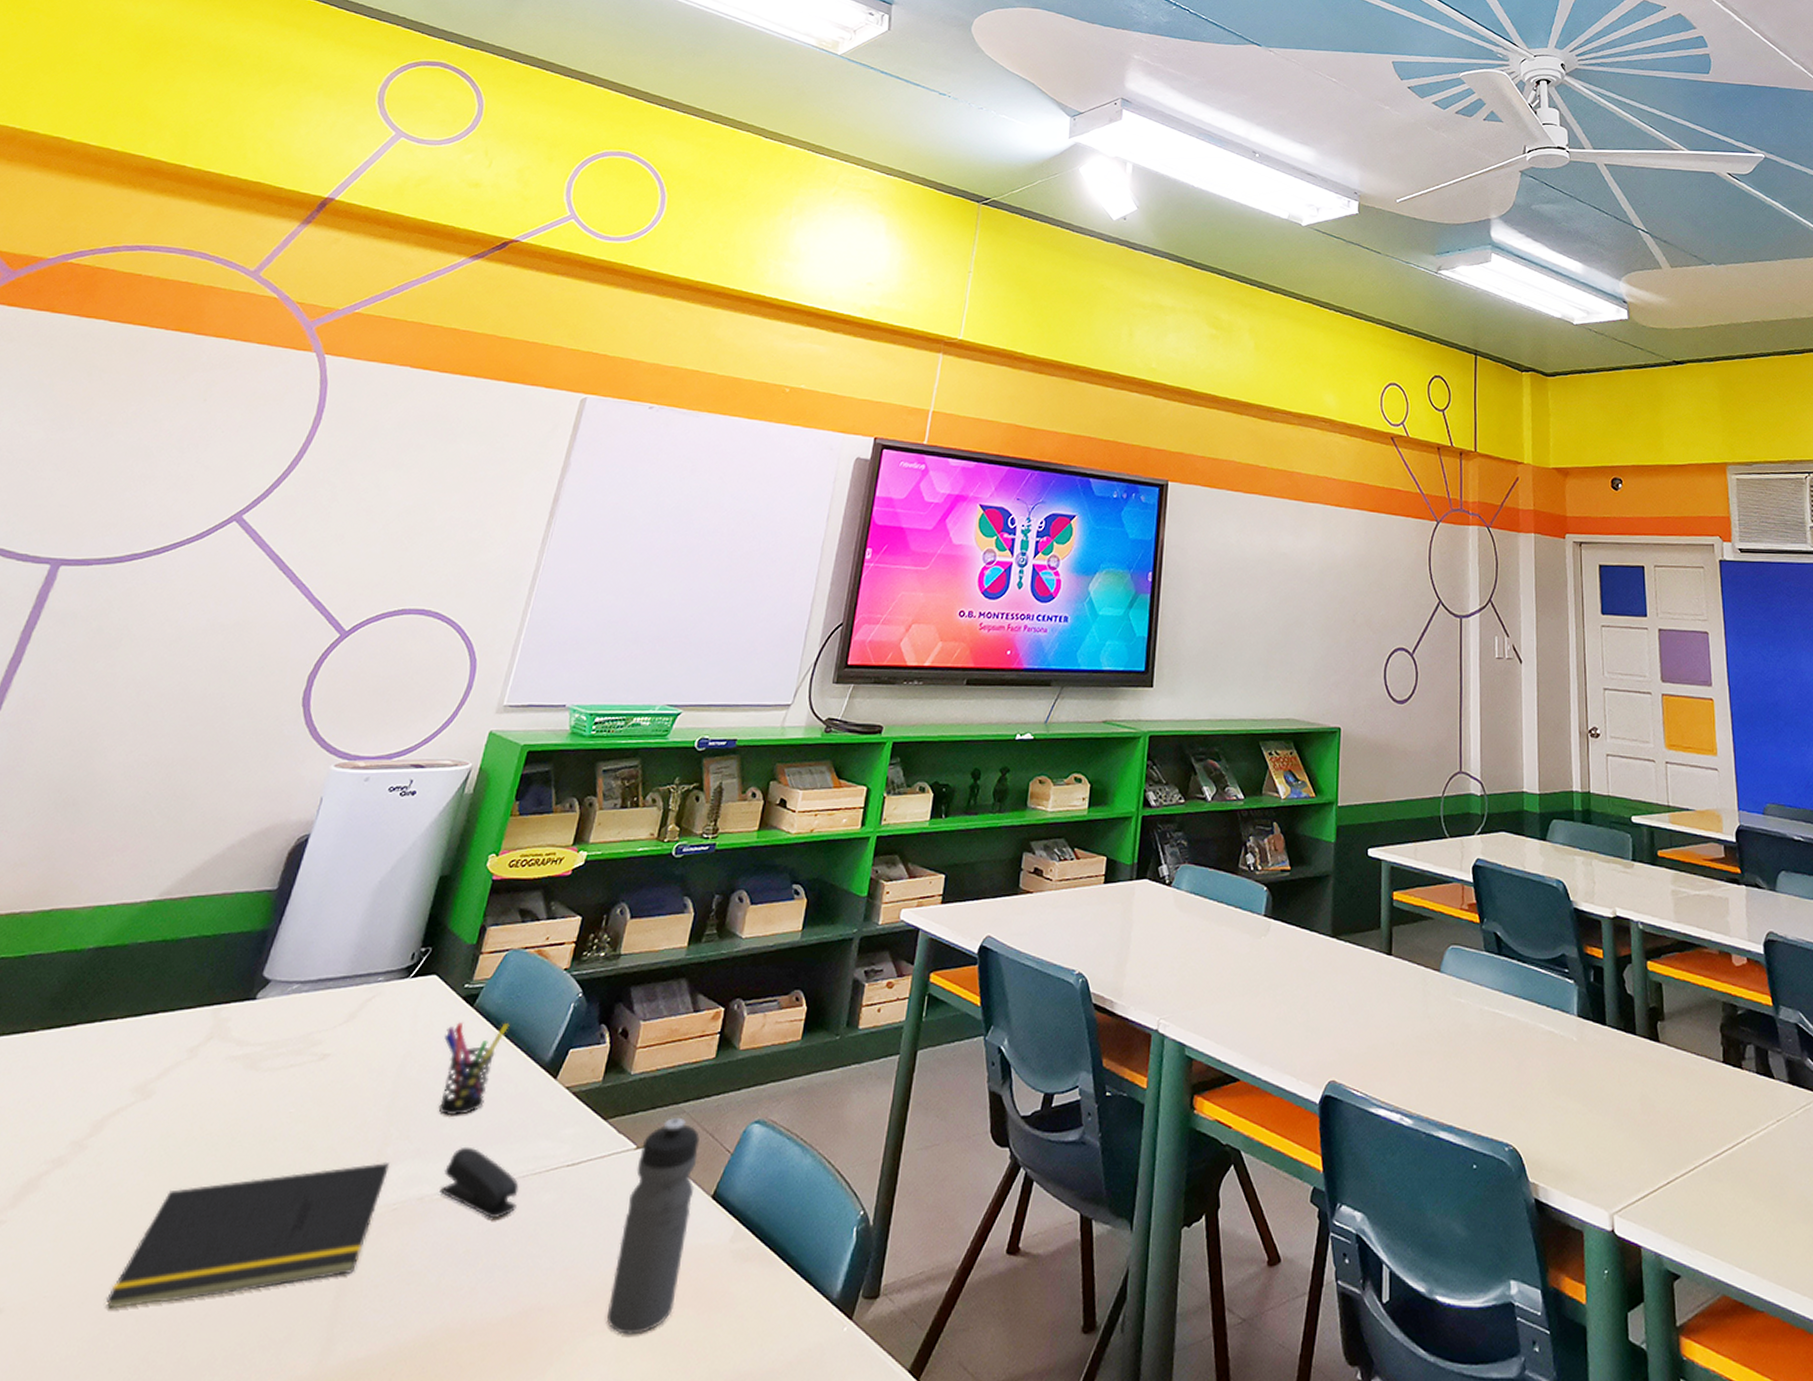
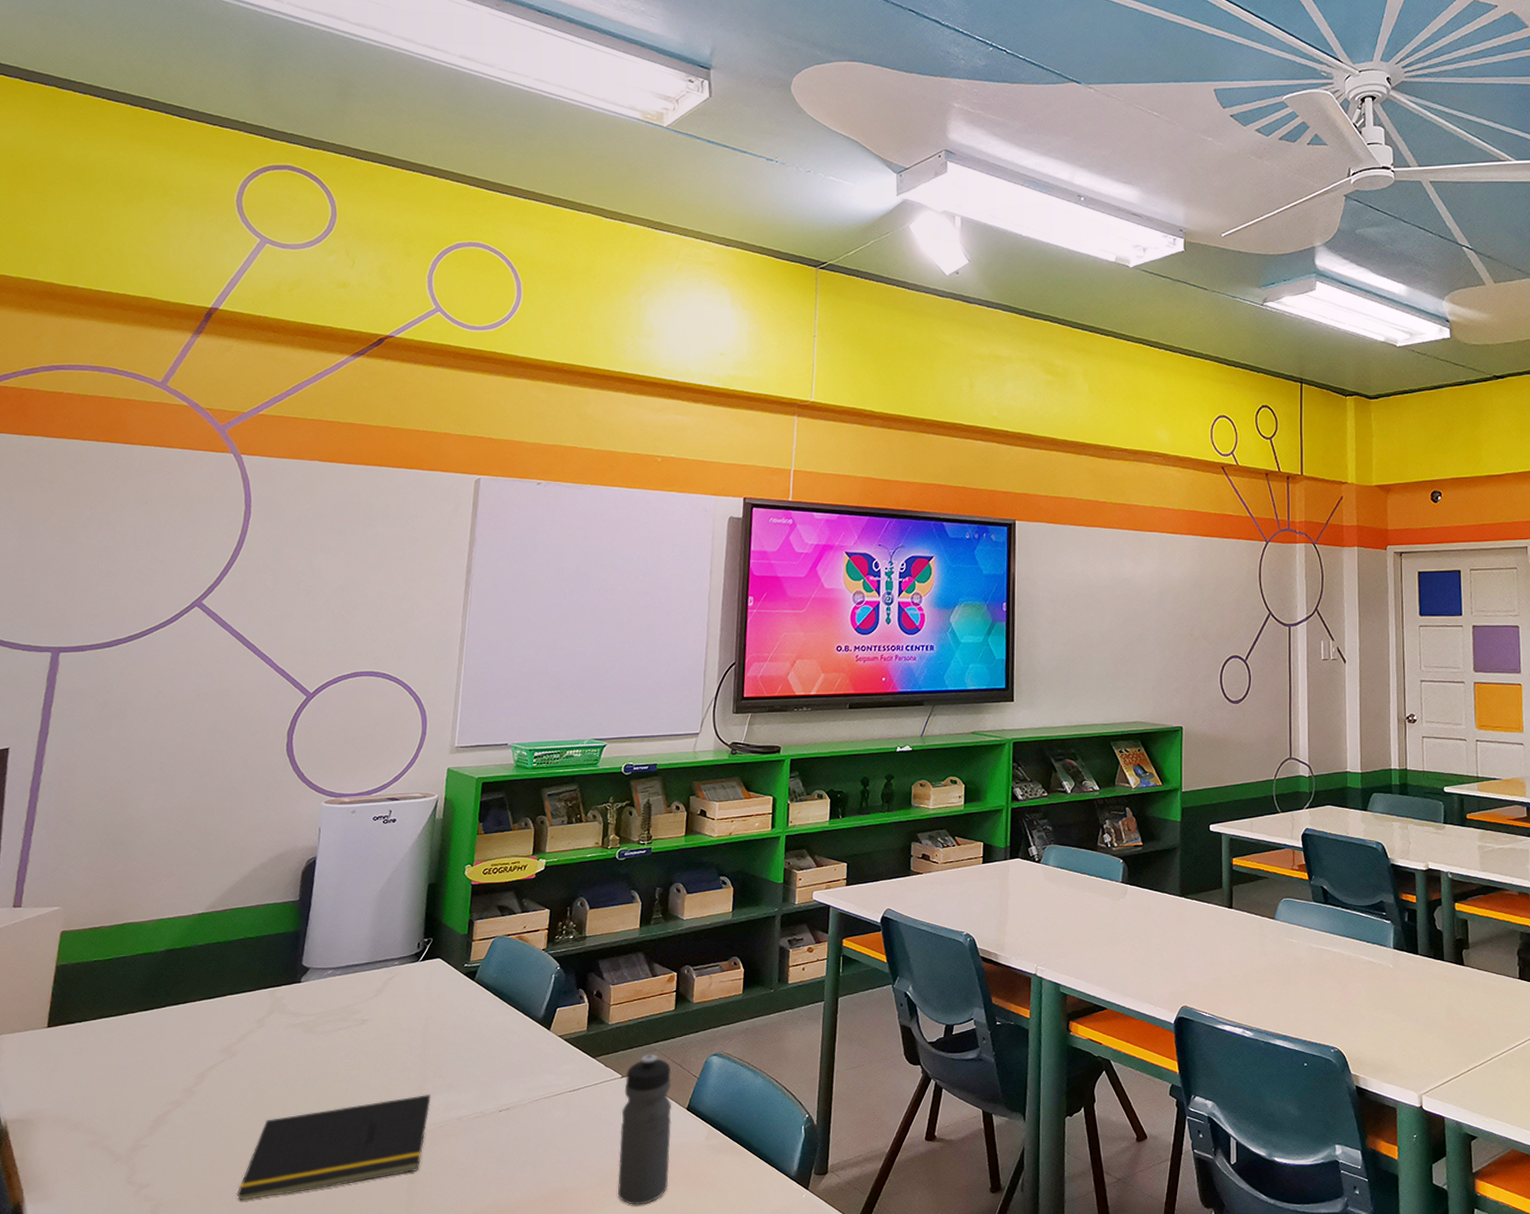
pen holder: present [438,1022,510,1116] -> none [455,992,506,1060]
stapler: present [439,1146,519,1218] -> none [473,1081,535,1130]

